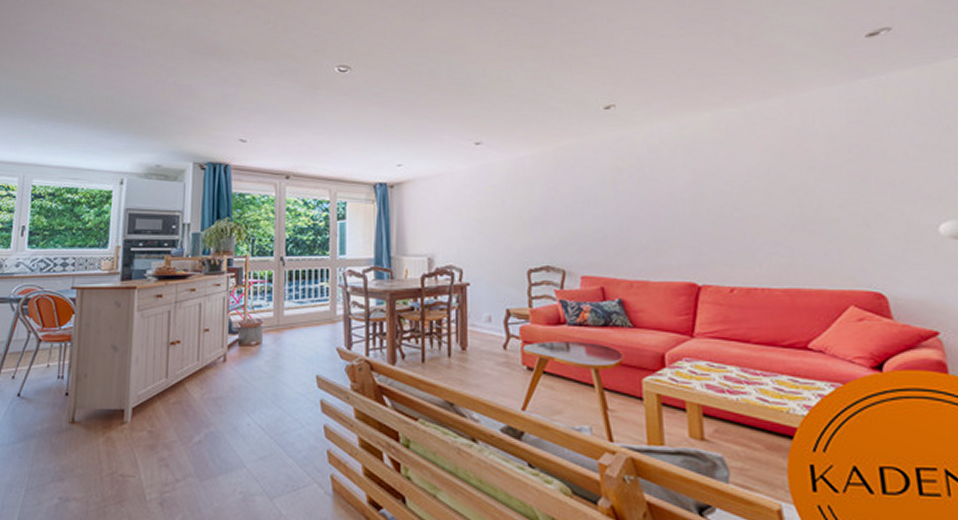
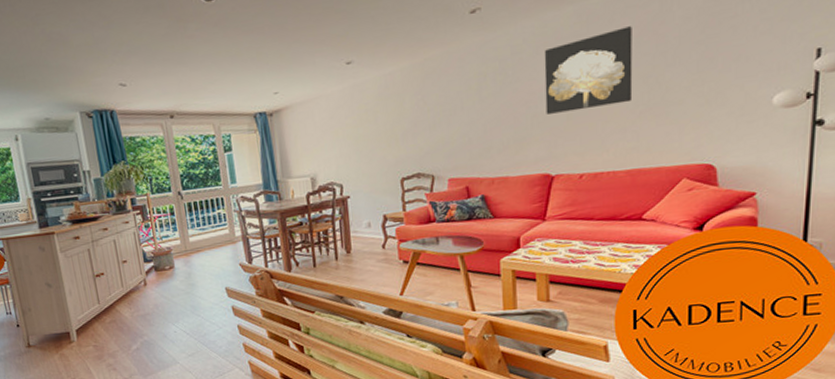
wall art: none [682,138,783,218] -> present [544,26,633,114]

